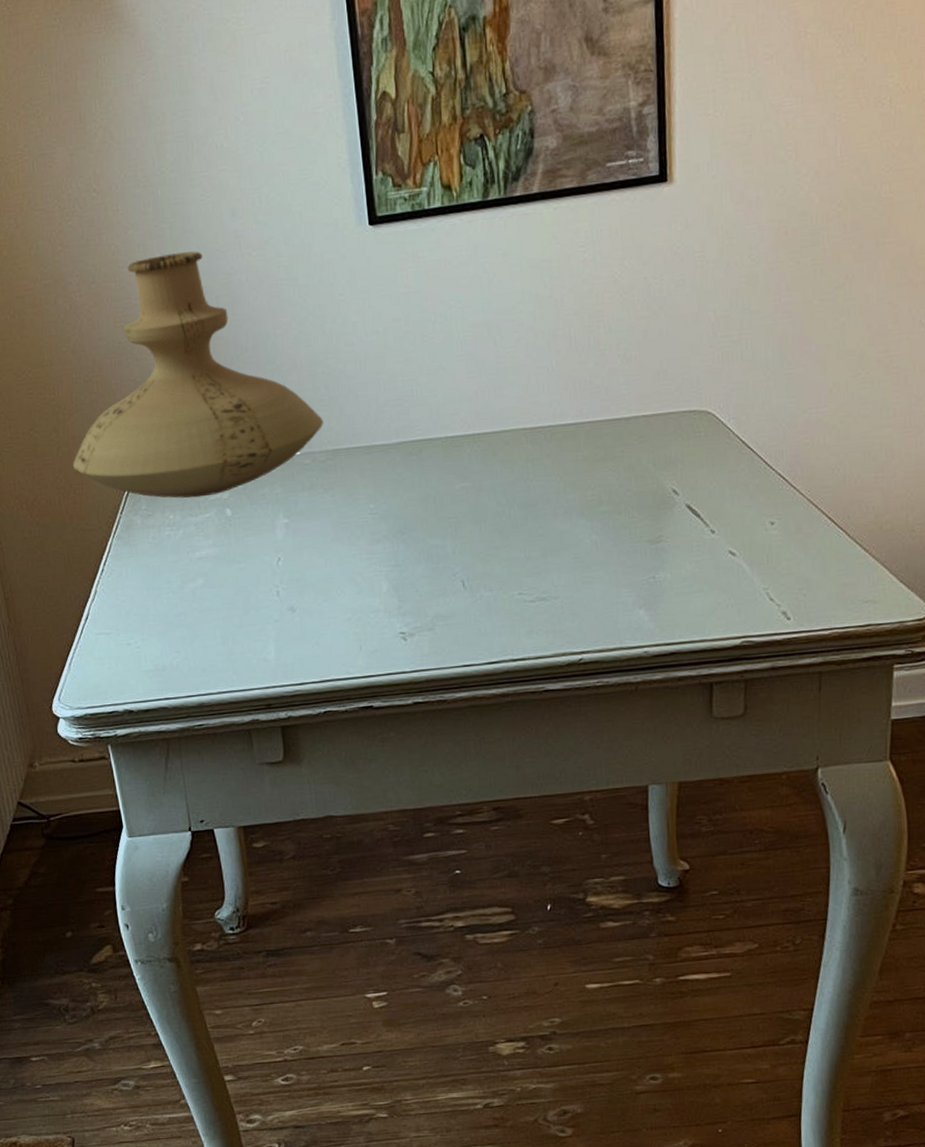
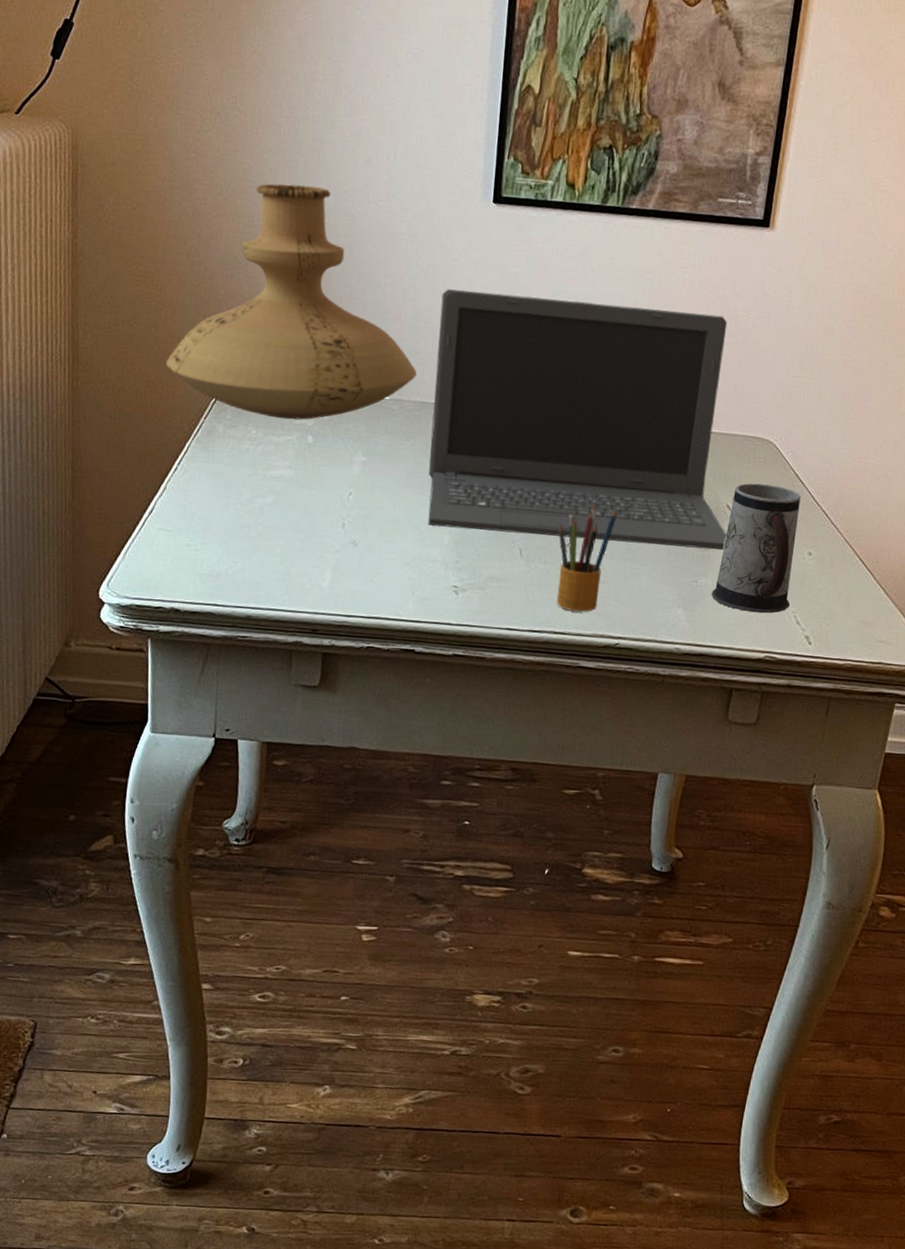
laptop computer: none [334,289,679,575] -> present [427,289,728,550]
pencil box: none [498,516,557,634] -> present [556,502,617,612]
mug: none [672,457,759,599] -> present [711,483,801,614]

